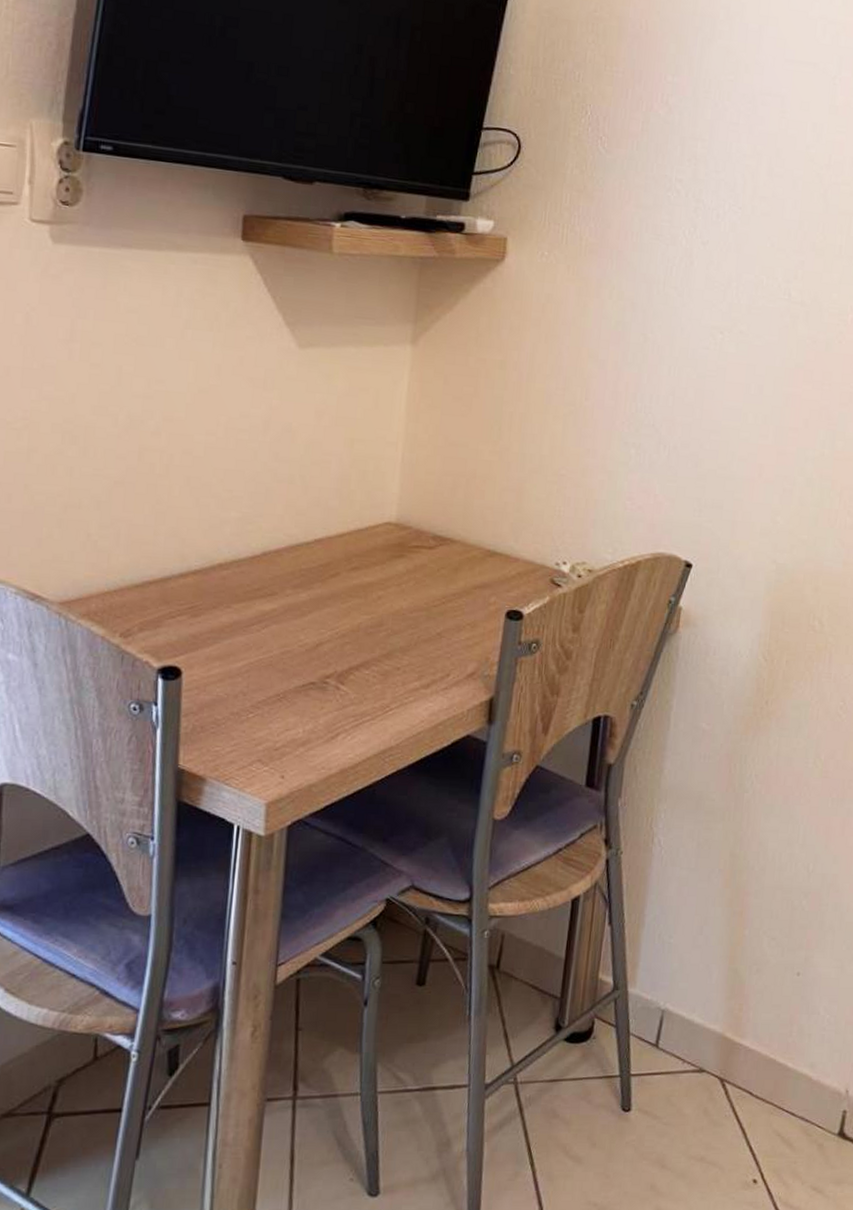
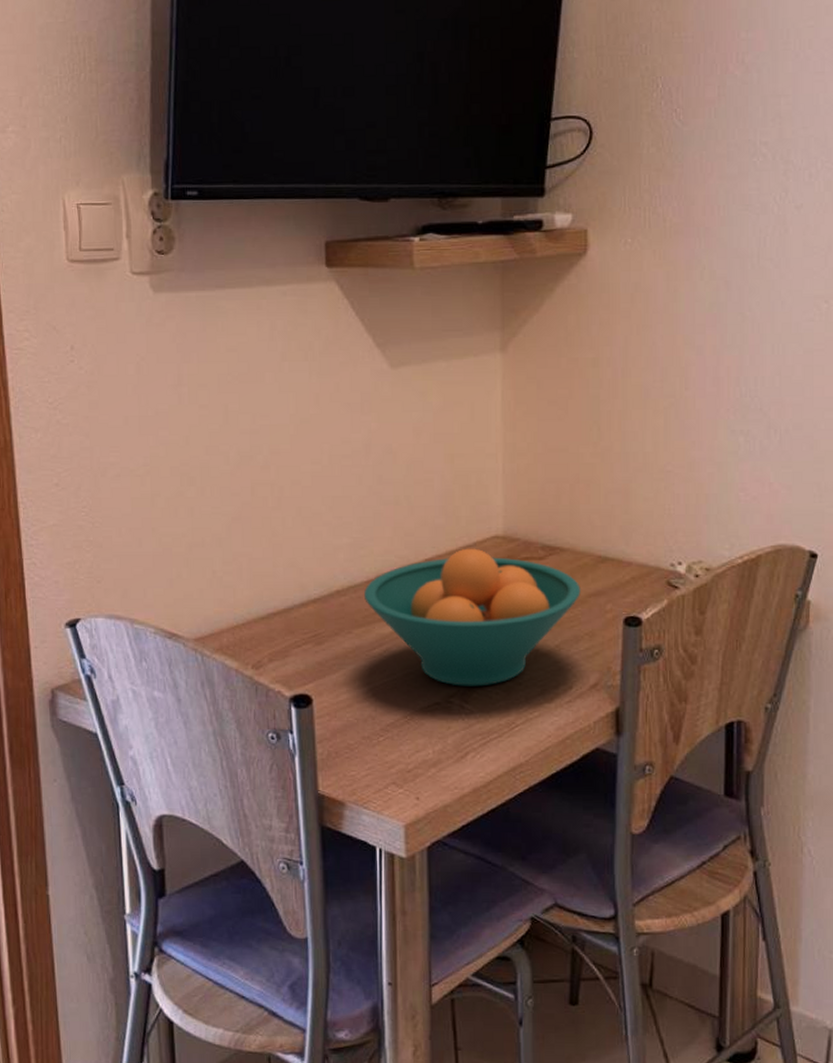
fruit bowl: none [248,532,467,669] -> present [364,548,581,687]

